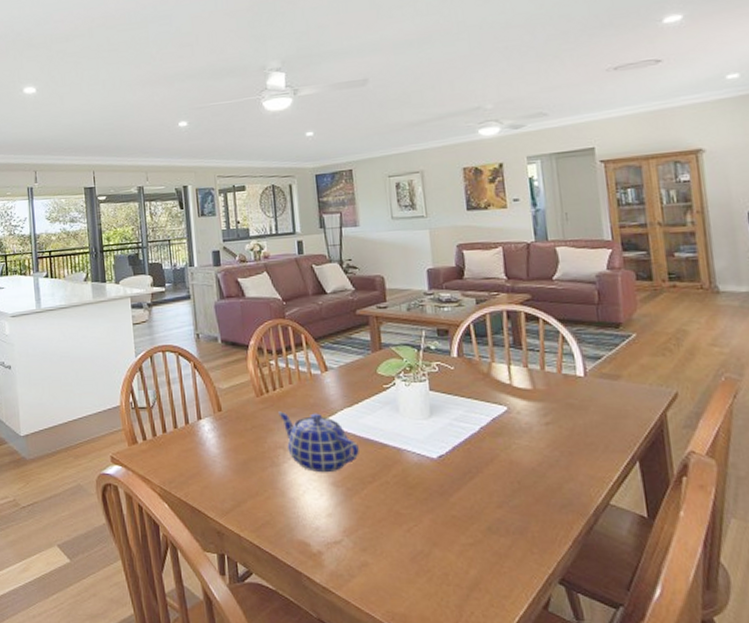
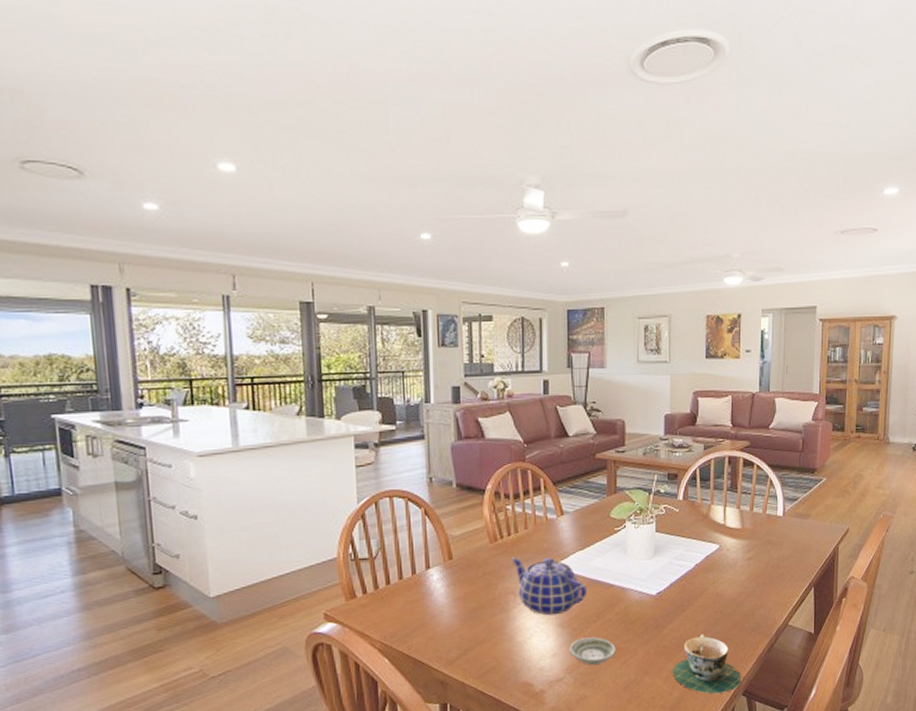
saucer: none [345,499,397,529] -> present [569,637,616,665]
teacup: none [466,506,556,578] -> present [672,634,741,694]

